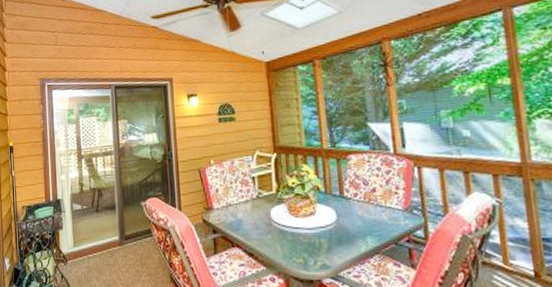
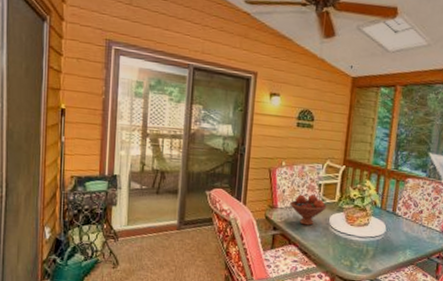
fruit bowl: none [225,189,265,224] -> present [290,194,327,226]

